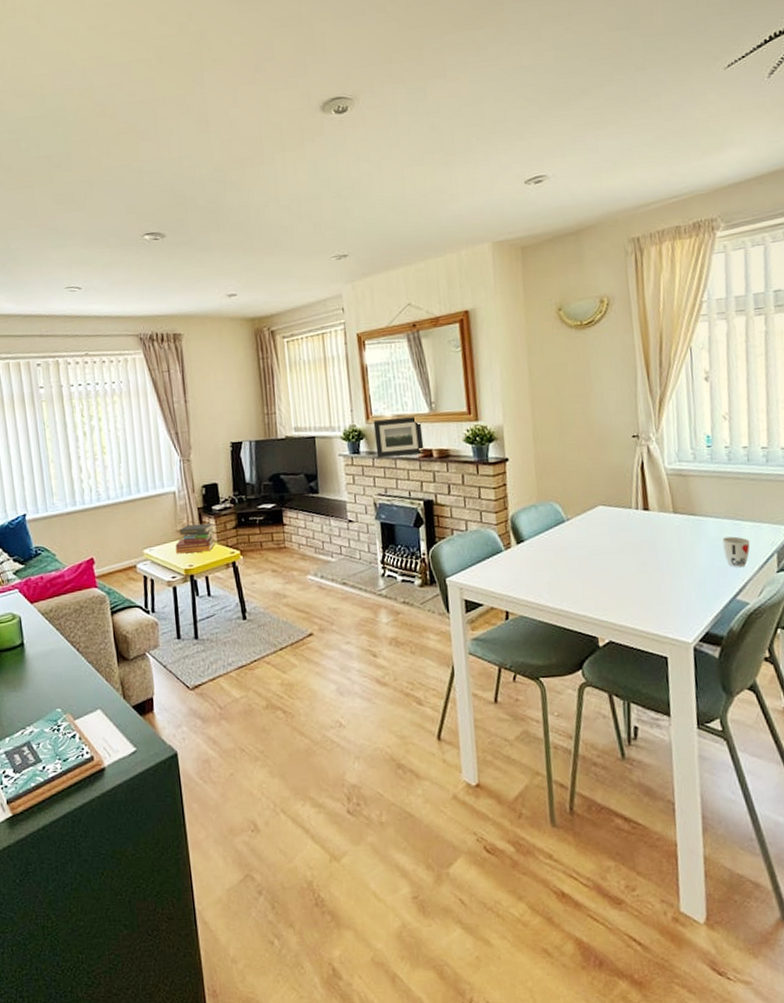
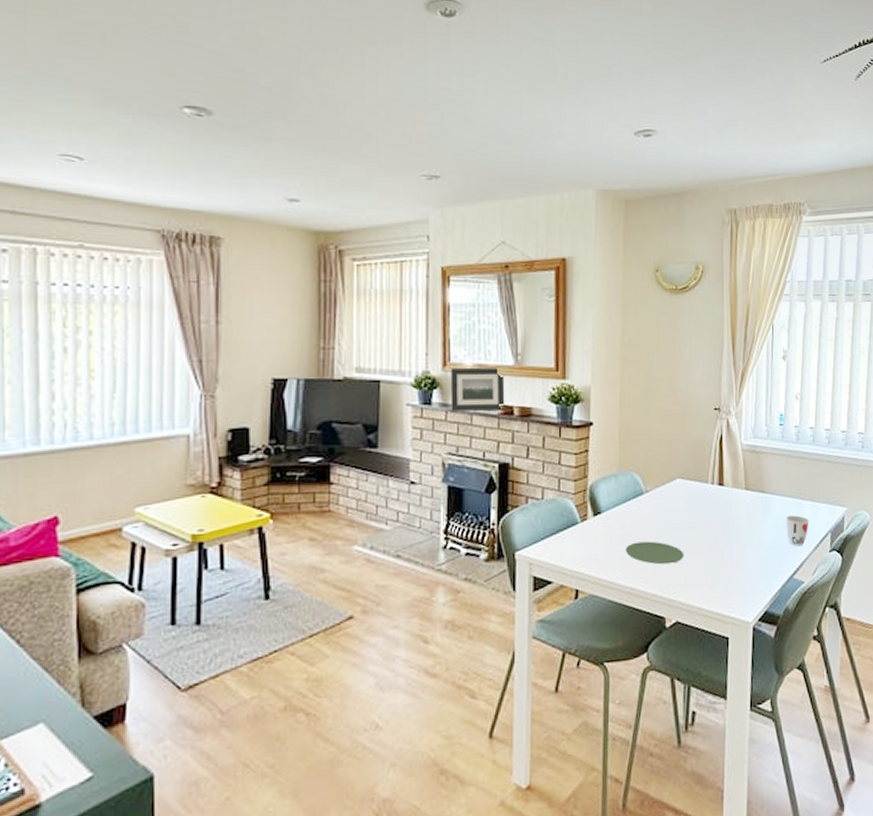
books: present [175,523,215,554] -> none [180,477,238,515]
plate: none [551,565,613,588] -> present [625,541,684,565]

